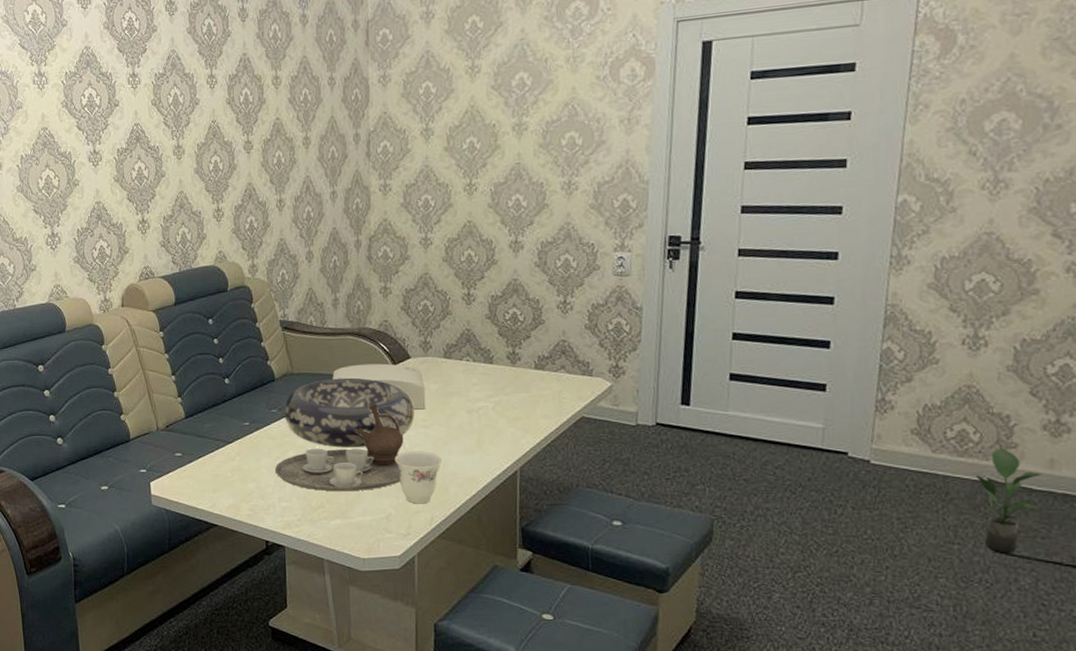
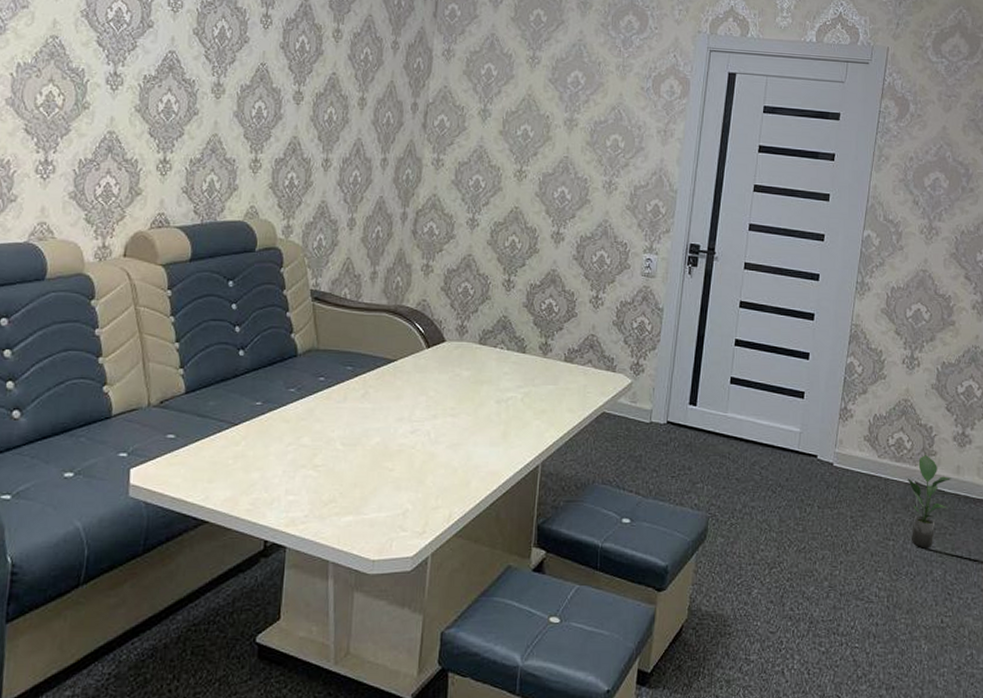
tea set: present [274,403,404,492] -> none [284,388,430,484]
decorative bowl: present [284,377,415,448] -> none [303,357,444,435]
tissue dispenser: present [332,363,426,410] -> none [361,344,457,397]
teacup: present [394,451,441,504] -> none [418,441,466,499]

